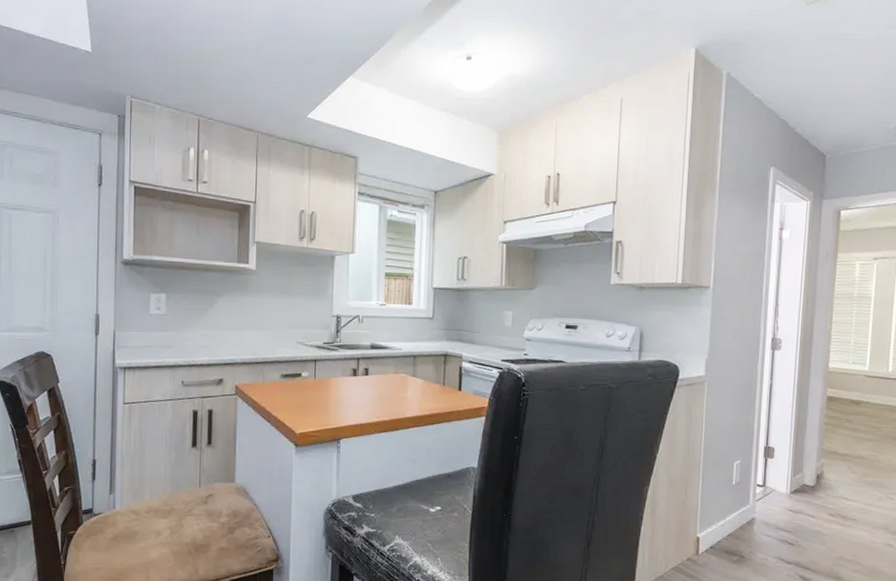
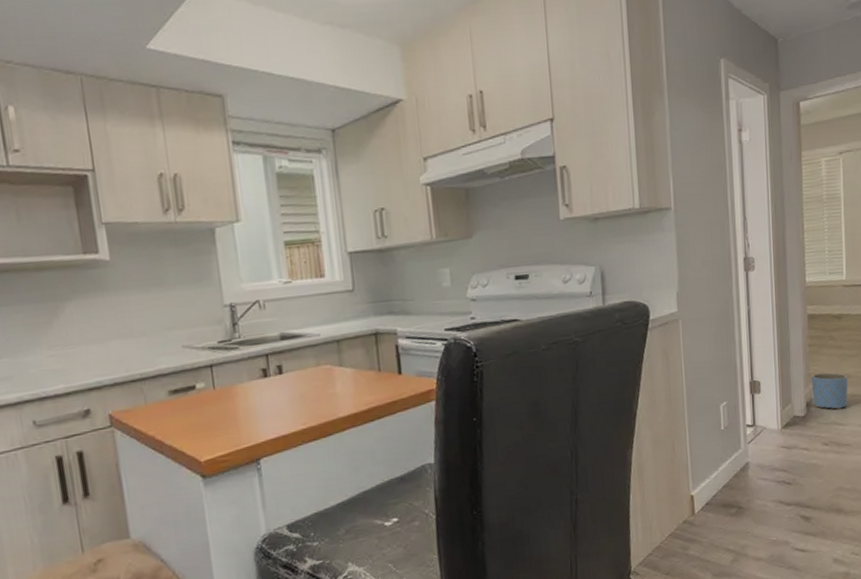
planter: none [823,450,861,486] -> present [812,372,848,410]

